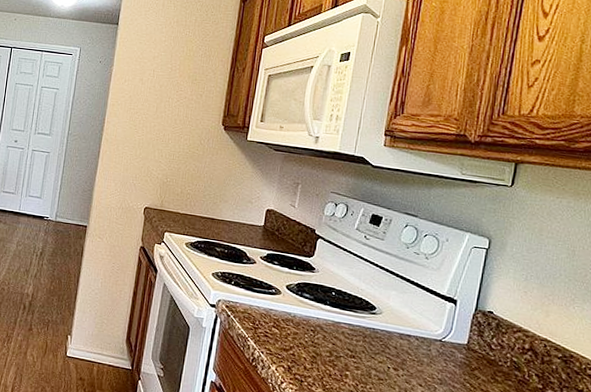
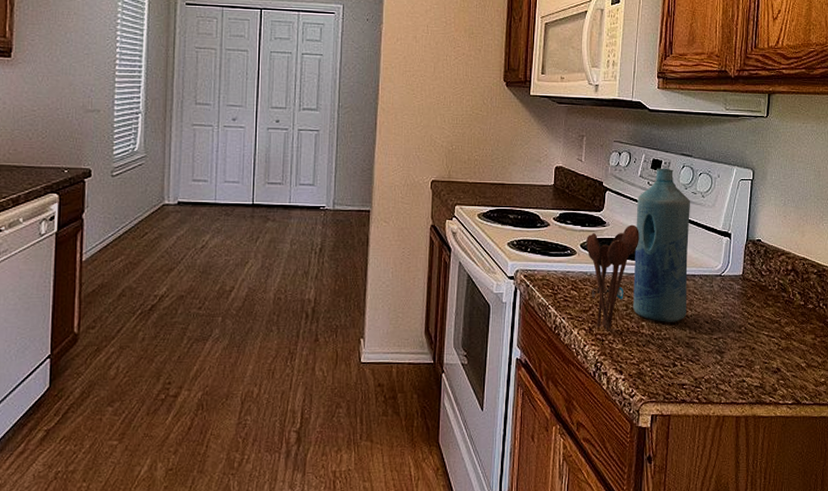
utensil holder: none [292,274,351,373] -> present [586,224,639,331]
bottle: none [337,223,411,379] -> present [633,168,690,322]

